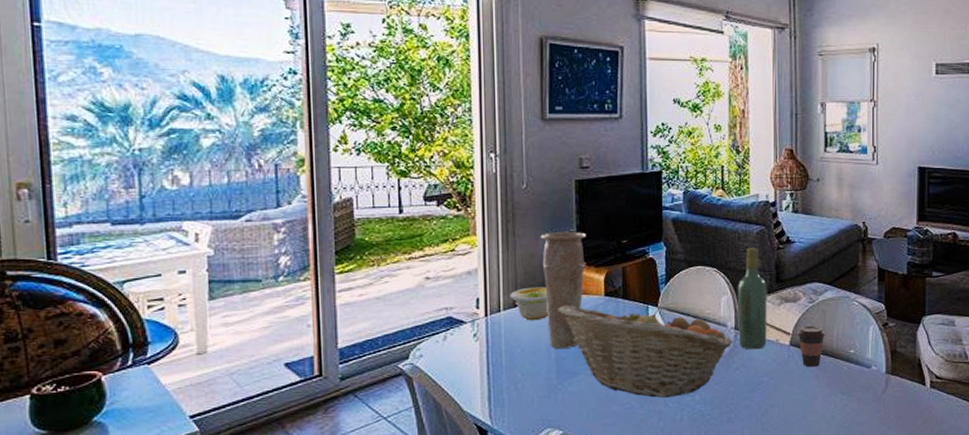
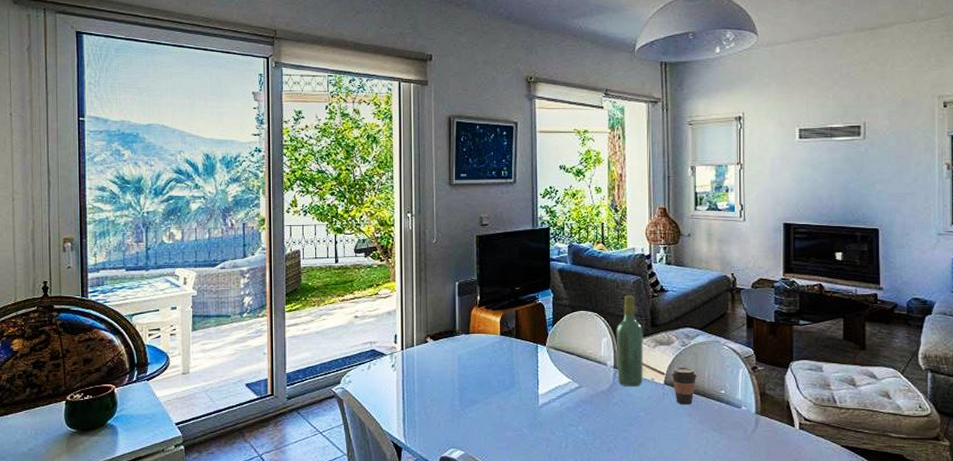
bowl: present [510,287,548,321] -> none [422,326,453,355]
vase: present [540,231,586,349] -> none [447,279,485,380]
fruit basket: present [558,305,733,399] -> none [461,343,613,427]

